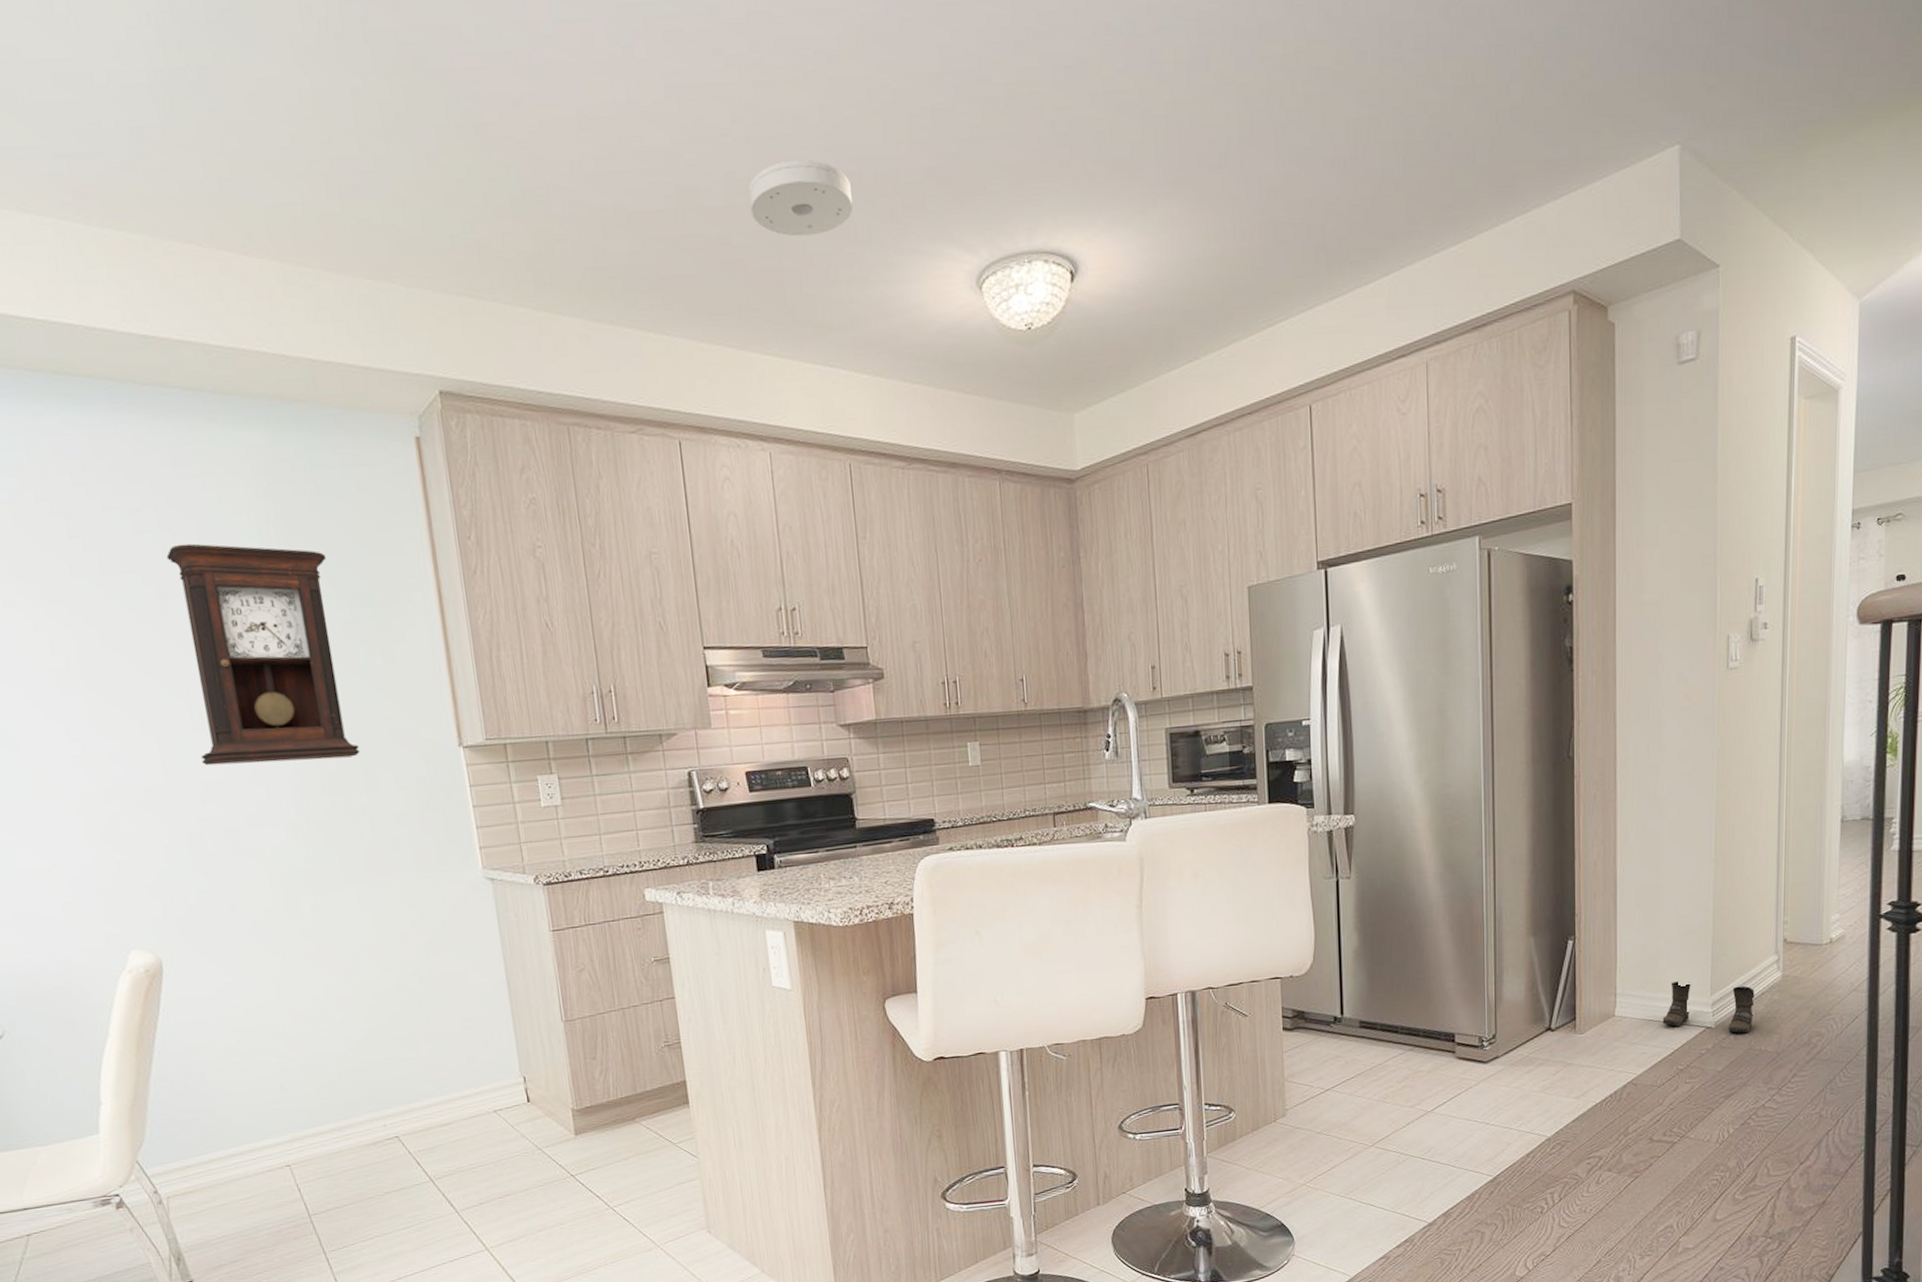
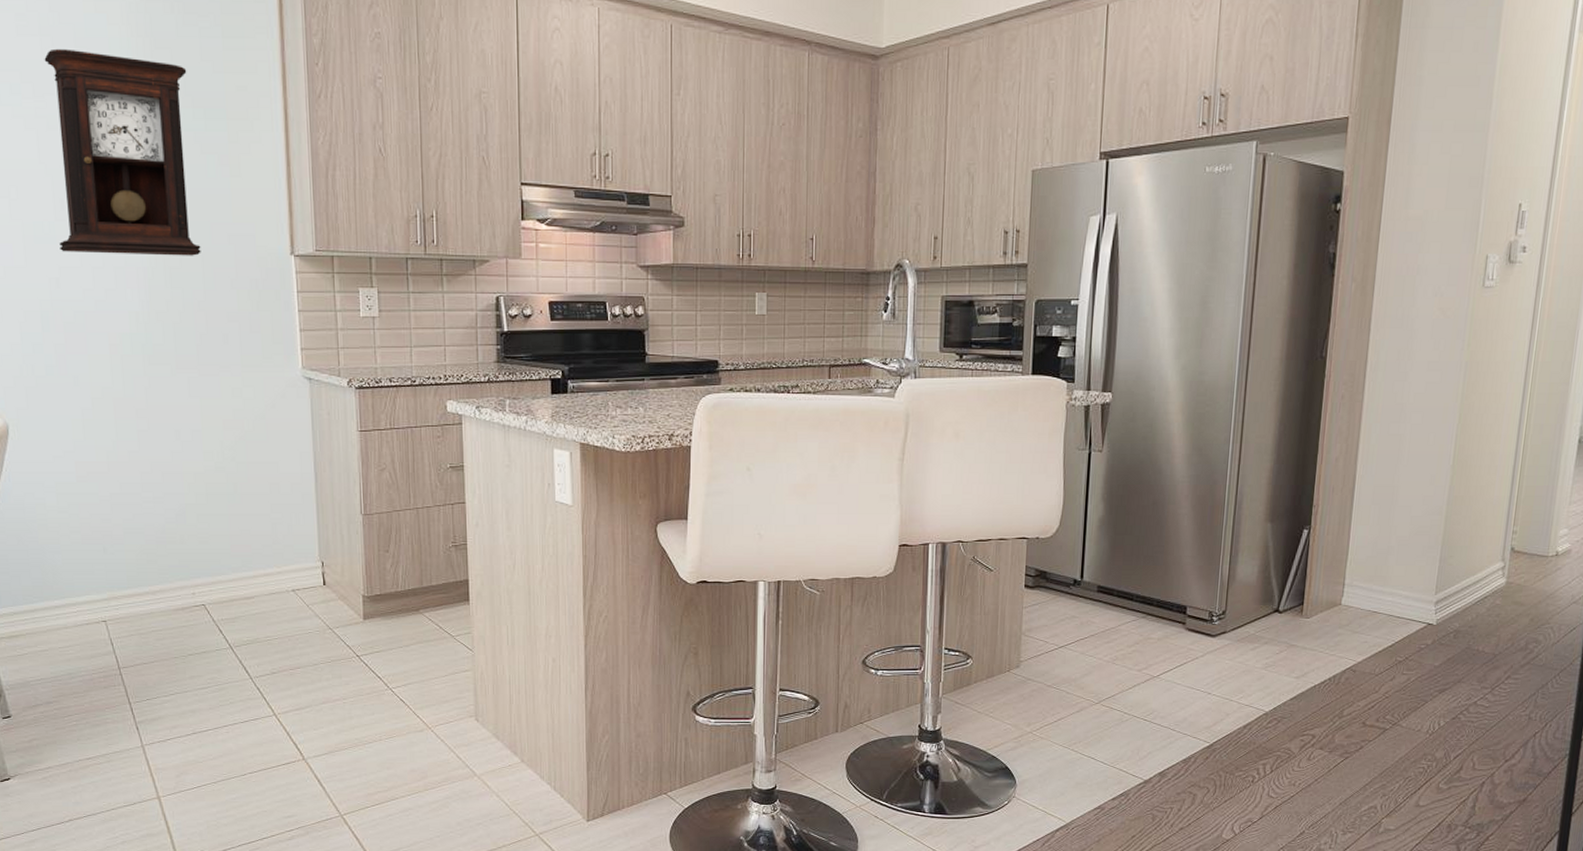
boots: present [1662,981,1755,1034] -> none [1386,578,1479,633]

